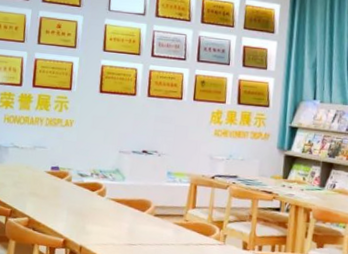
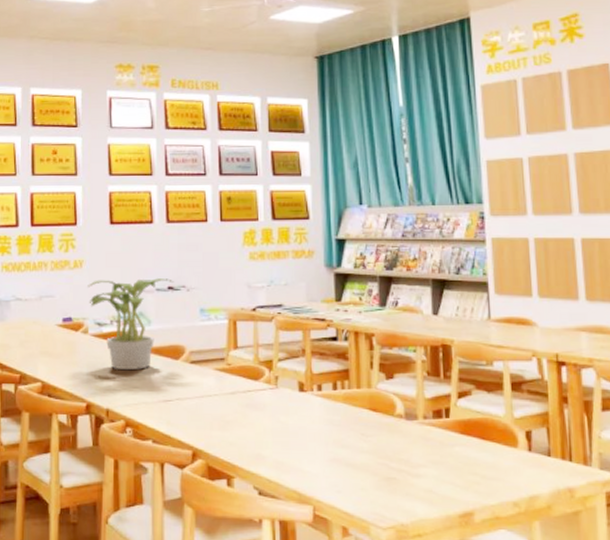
potted plant: none [74,138,148,217] -> present [87,278,174,370]

